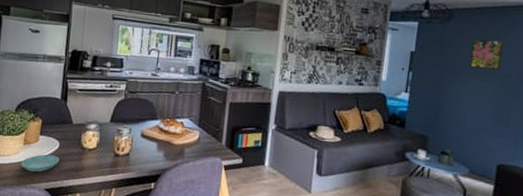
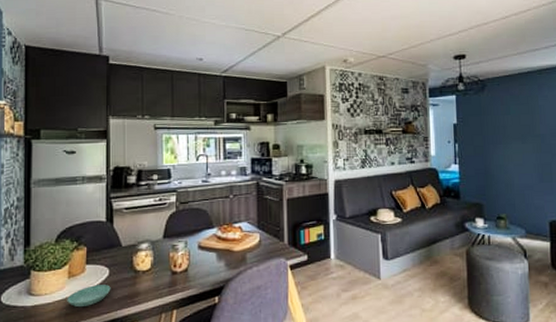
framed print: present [469,38,504,71] -> none [506,102,535,132]

